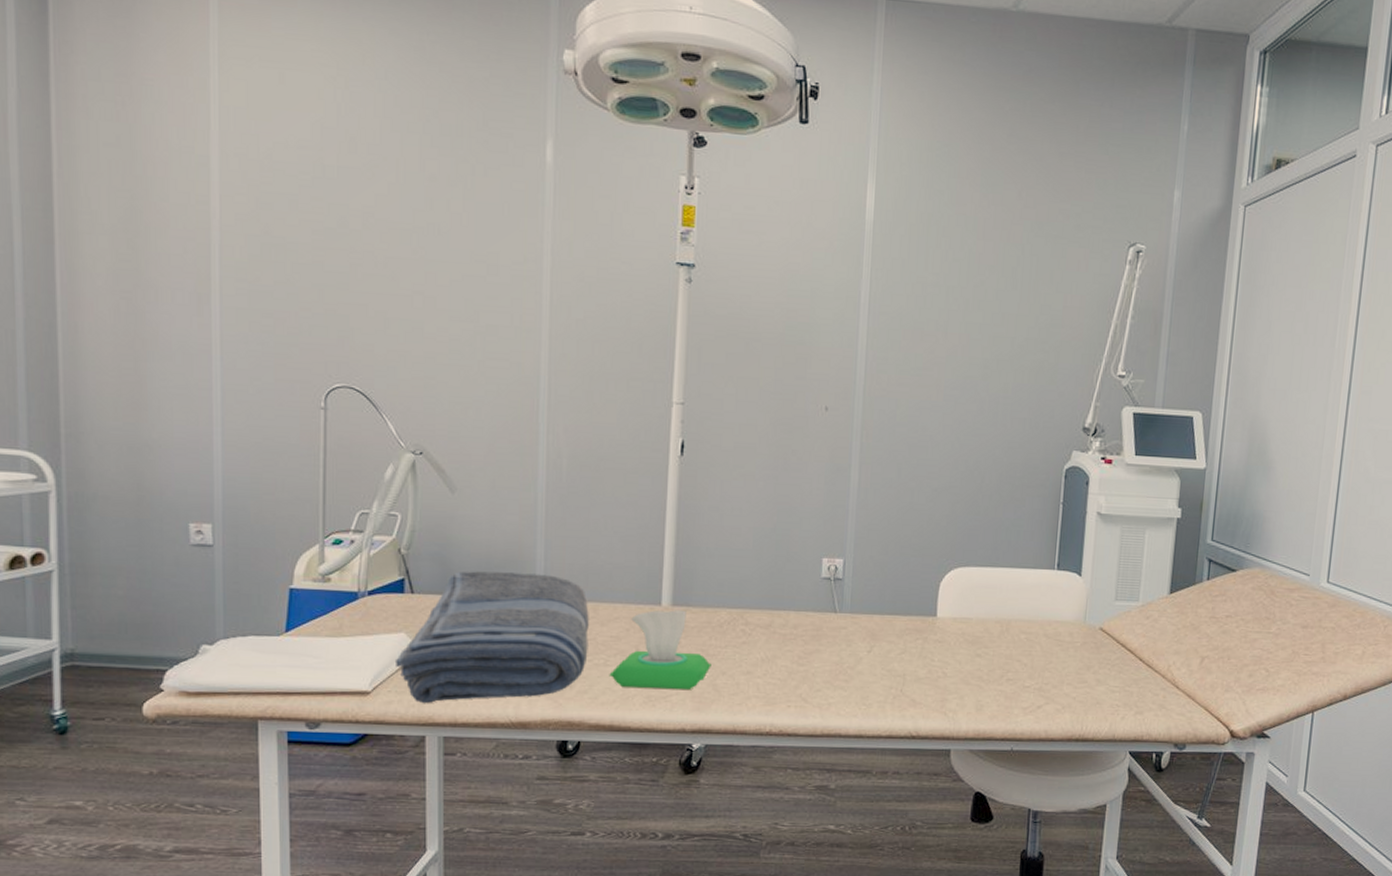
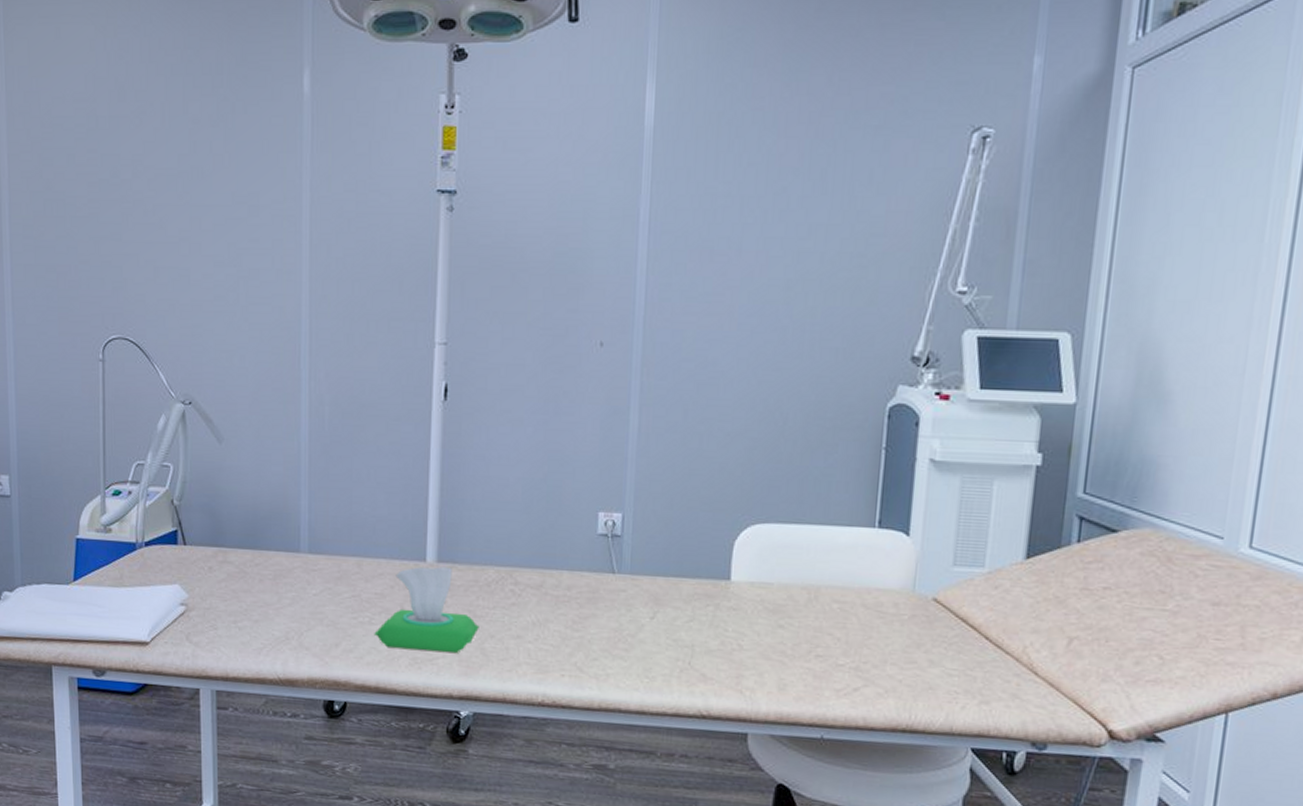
towel: present [394,571,589,704] -> none [170,523,353,657]

